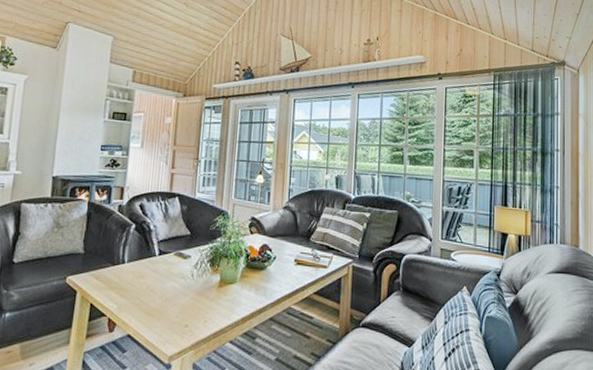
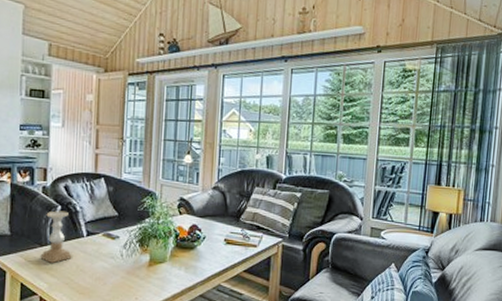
candle holder: none [111,229,144,283] -> present [40,210,72,263]

